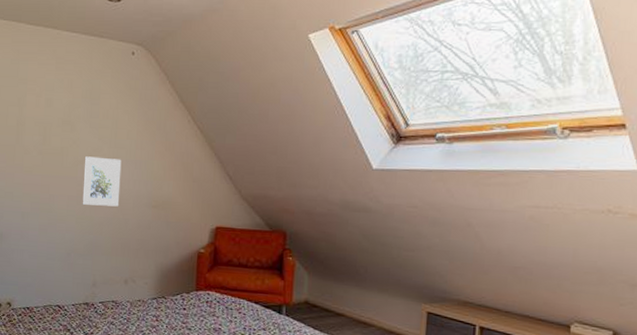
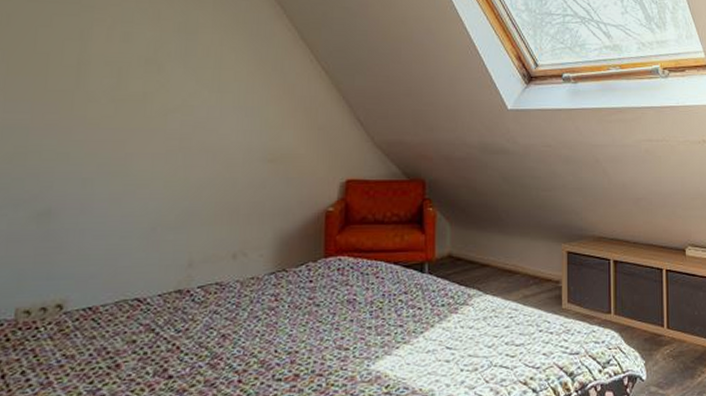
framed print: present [82,156,122,207] -> none [173,103,228,164]

